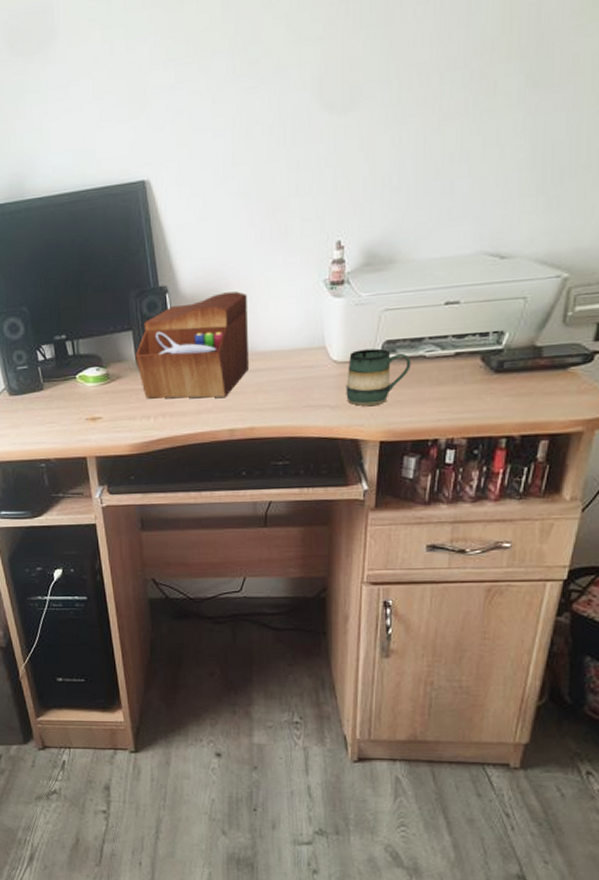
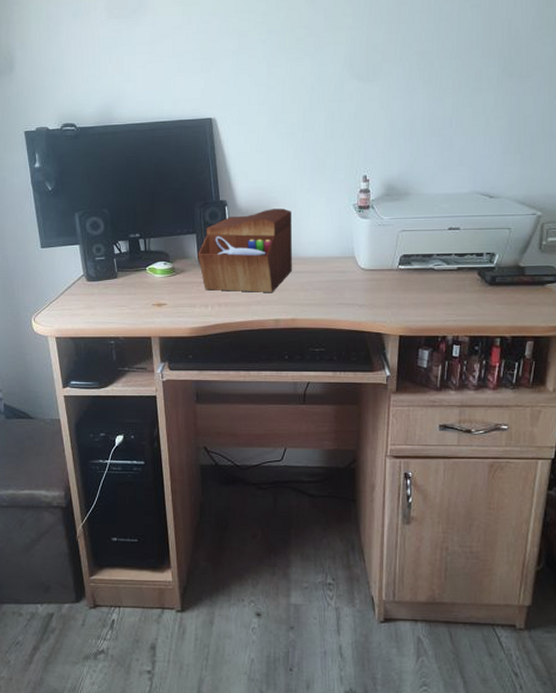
mug: present [346,348,412,407] -> none [371,260,424,307]

